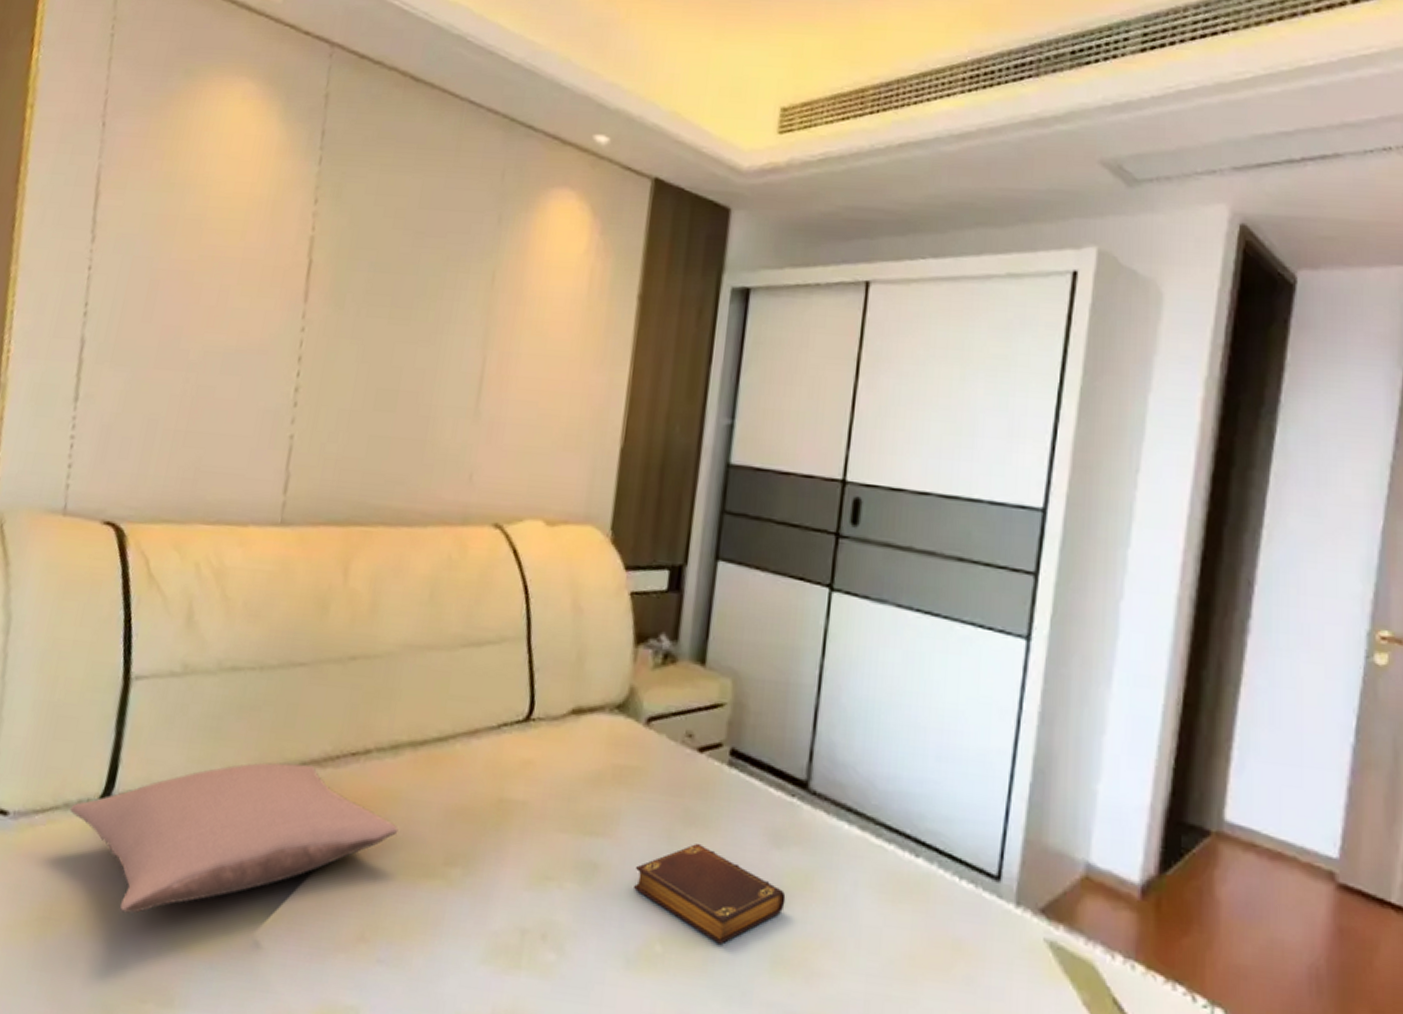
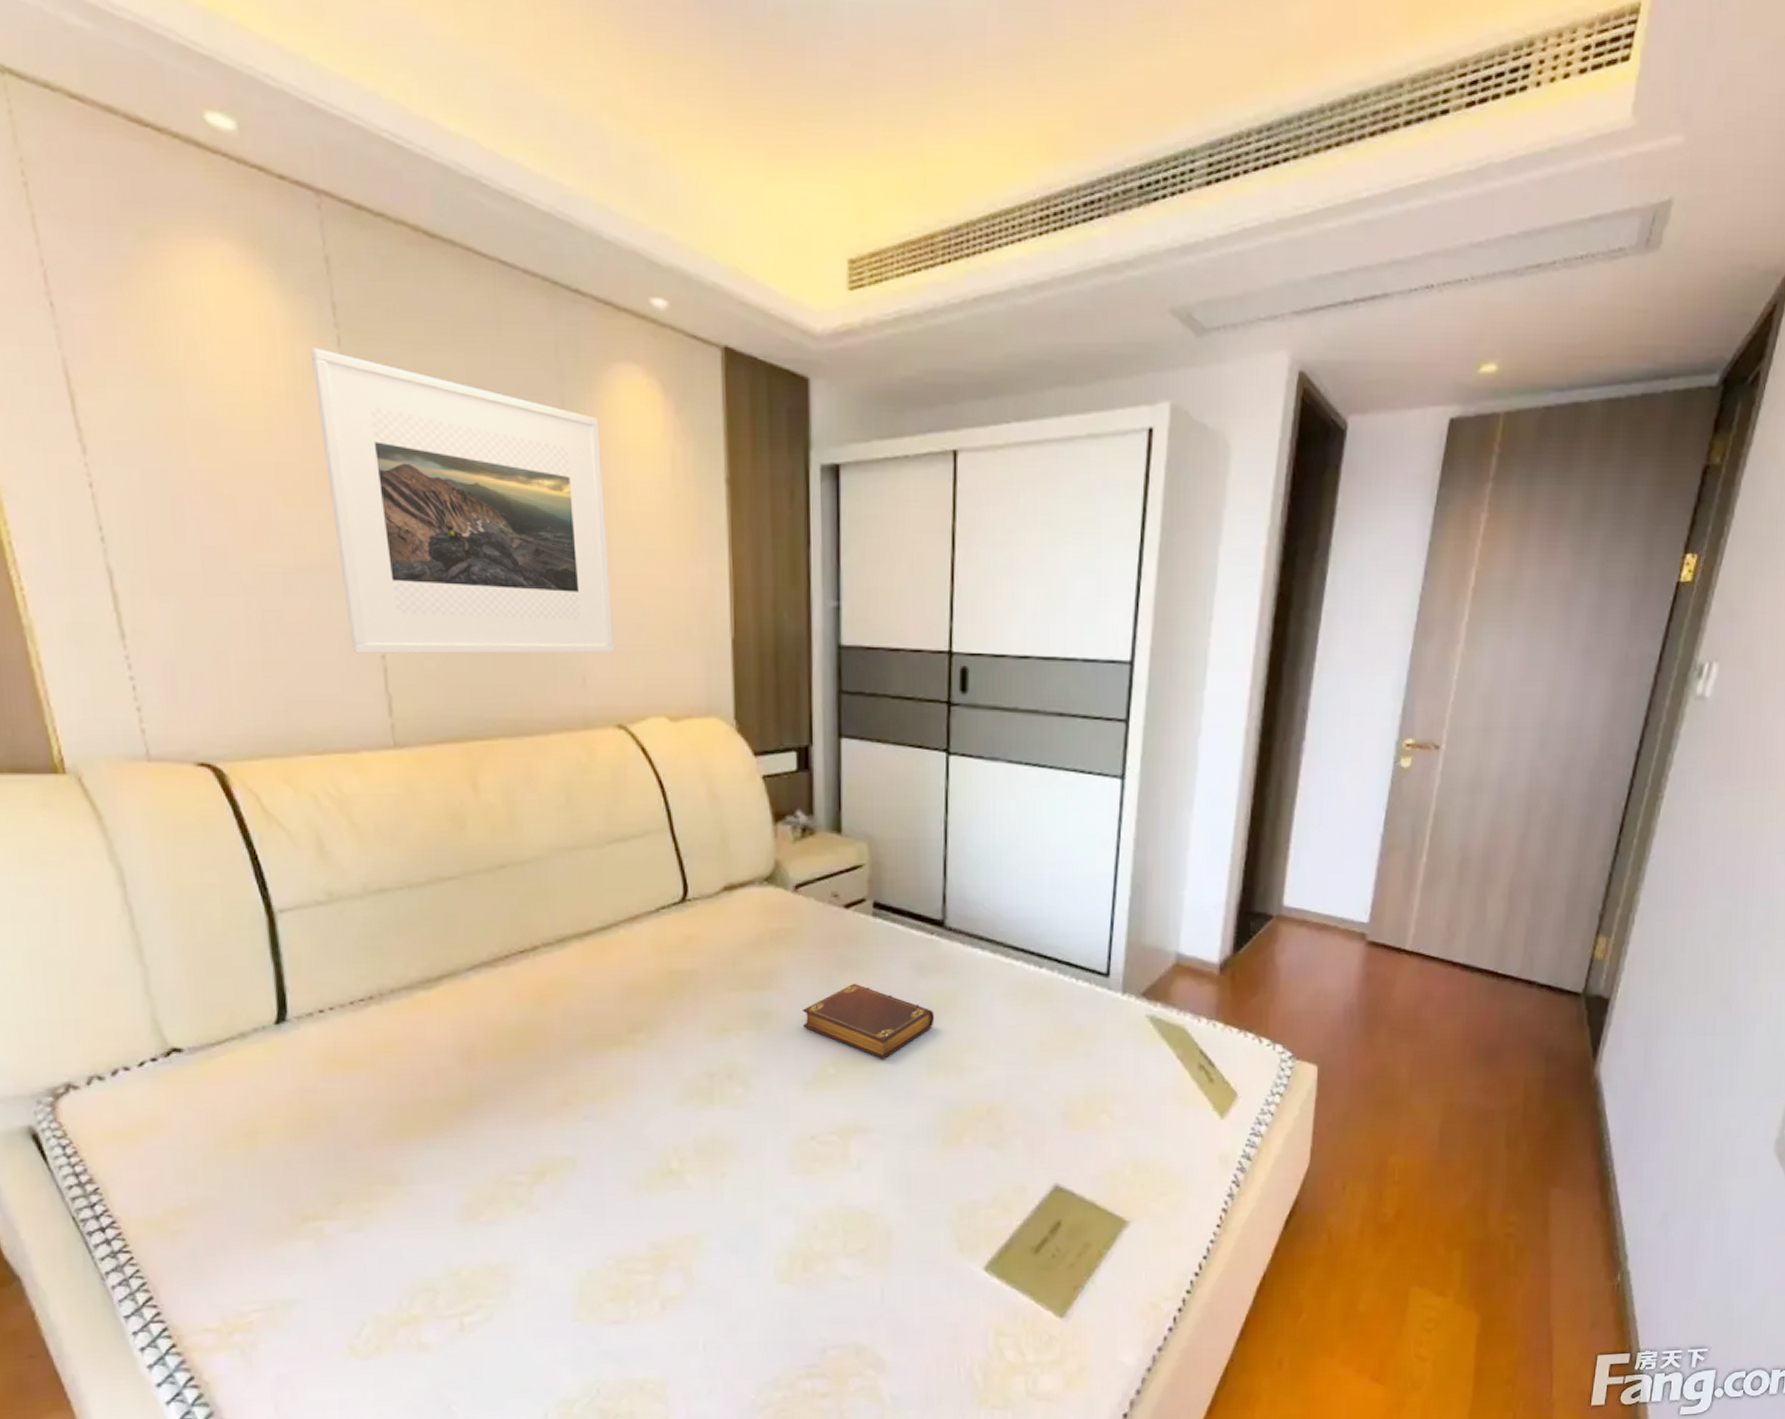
pillow: present [70,762,399,914] -> none [247,966,580,1117]
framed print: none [265,165,530,452] -> present [310,347,615,654]

